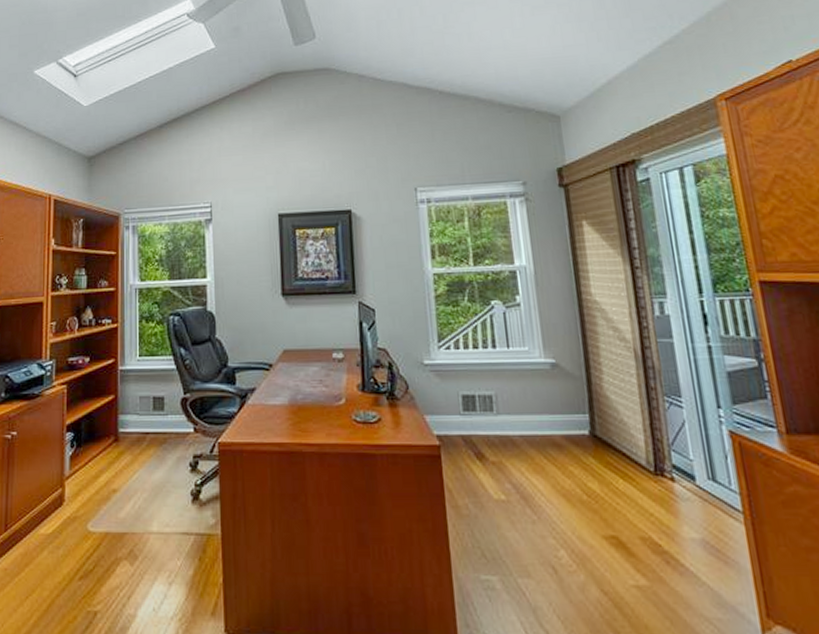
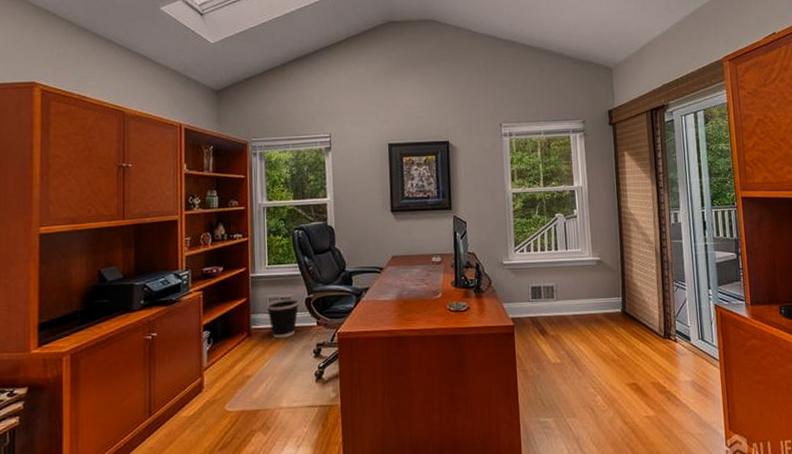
wastebasket: none [136,397,174,446] -> present [266,298,300,339]

